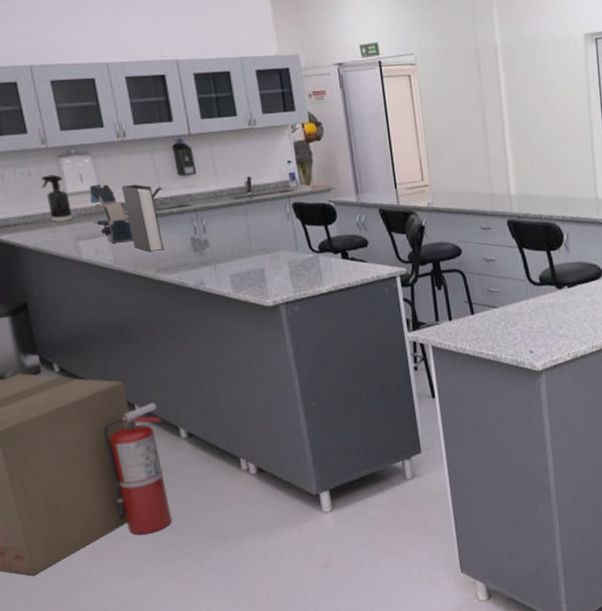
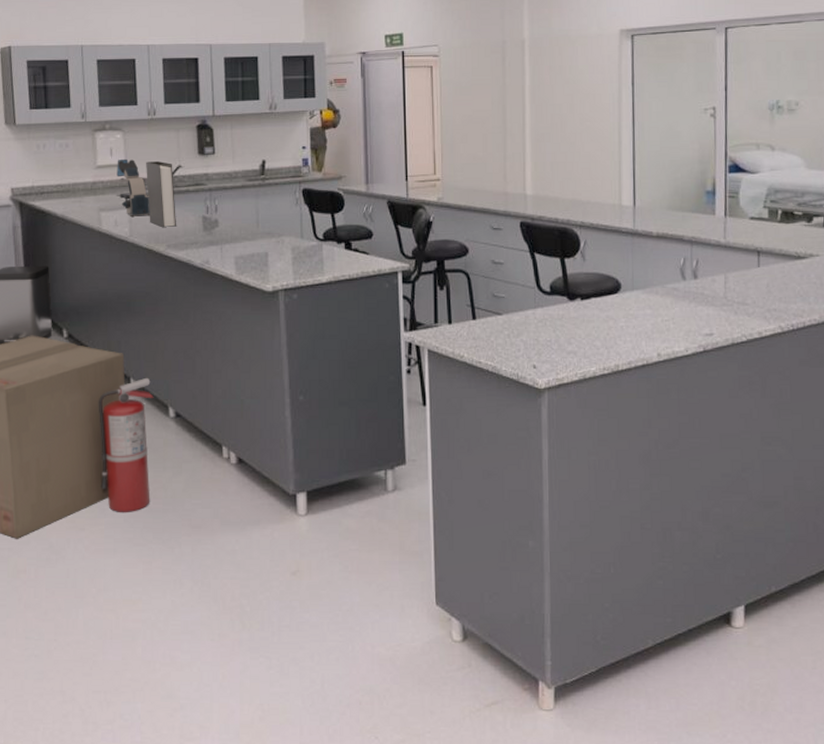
spray bottle: present [42,174,73,222] -> none [76,147,99,192]

